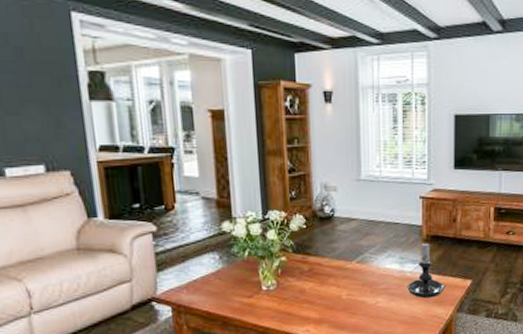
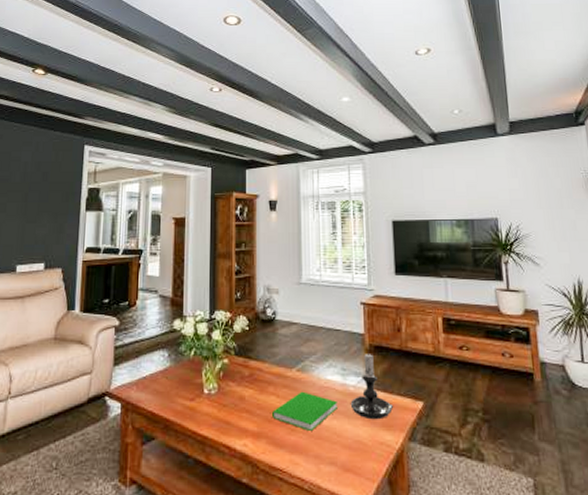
book: none [332,280,395,314] -> present [271,391,337,432]

